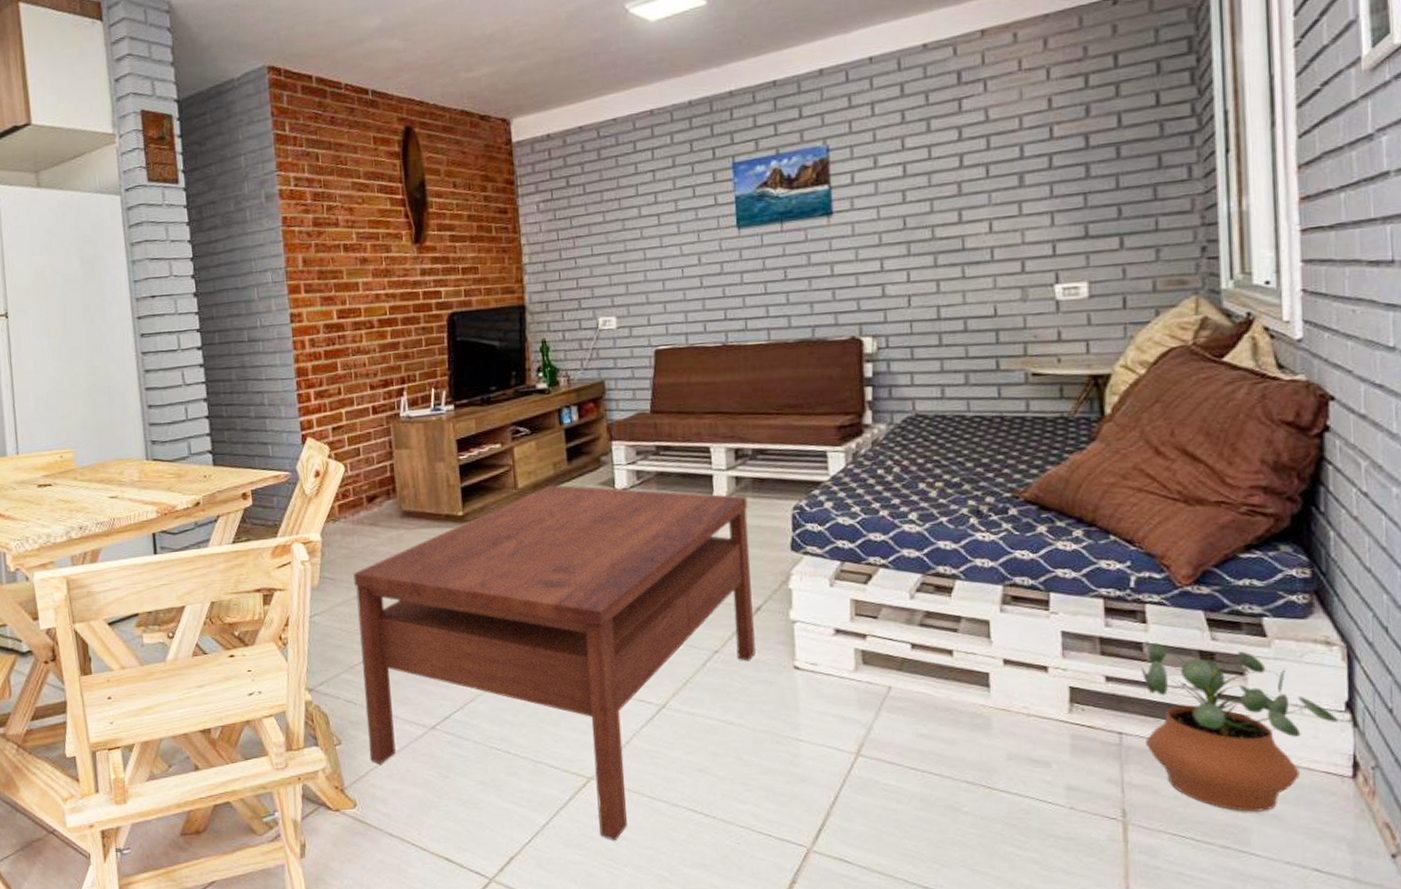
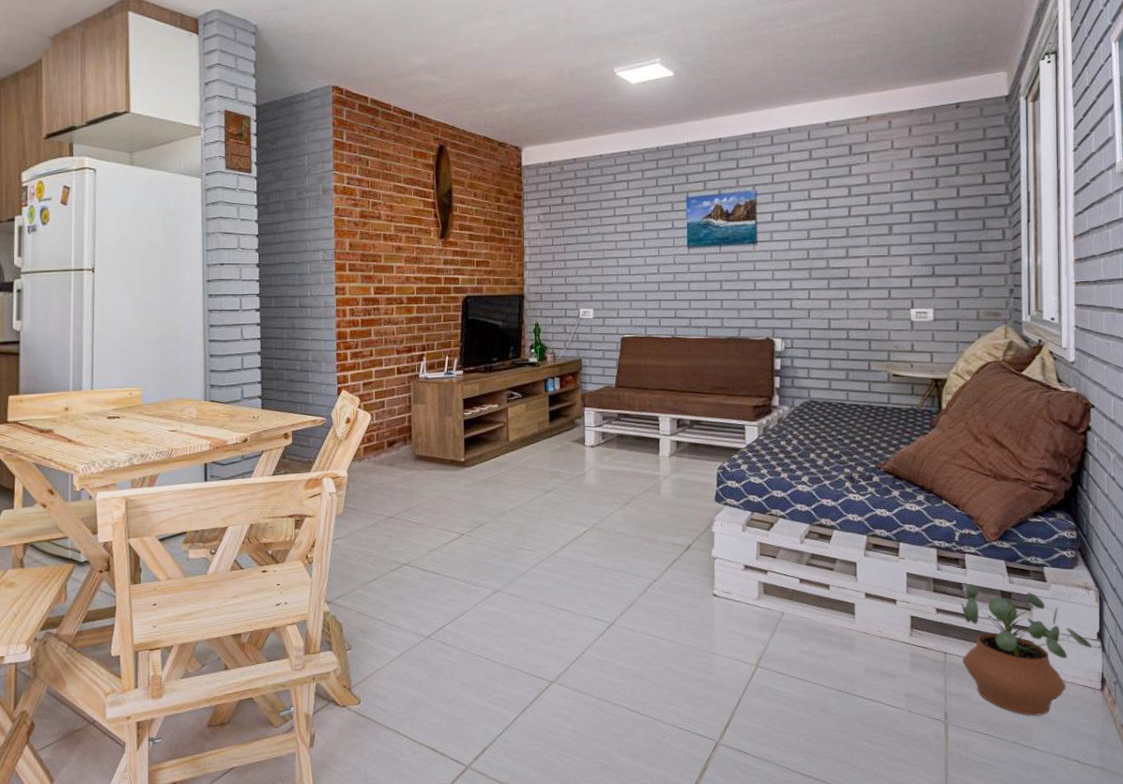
coffee table: present [353,485,756,840] -> none [371,440,686,734]

